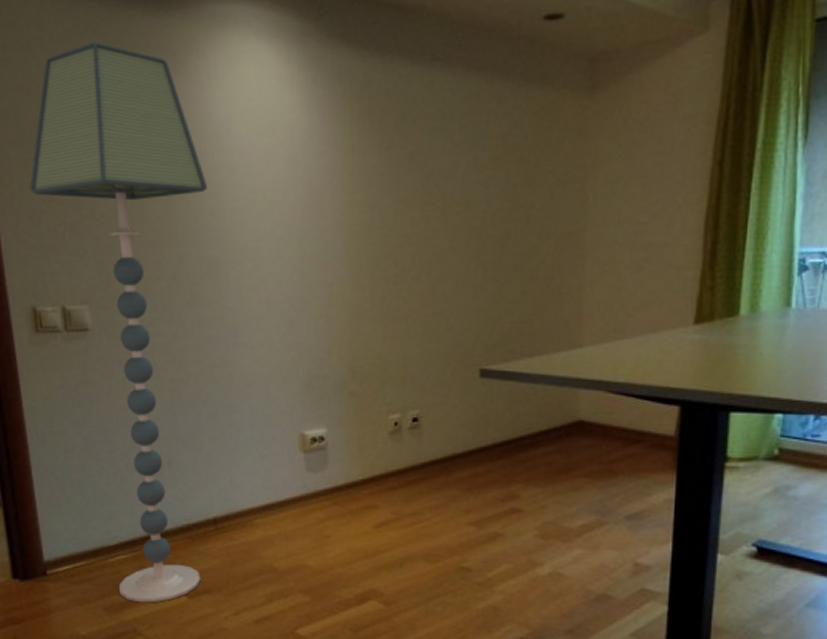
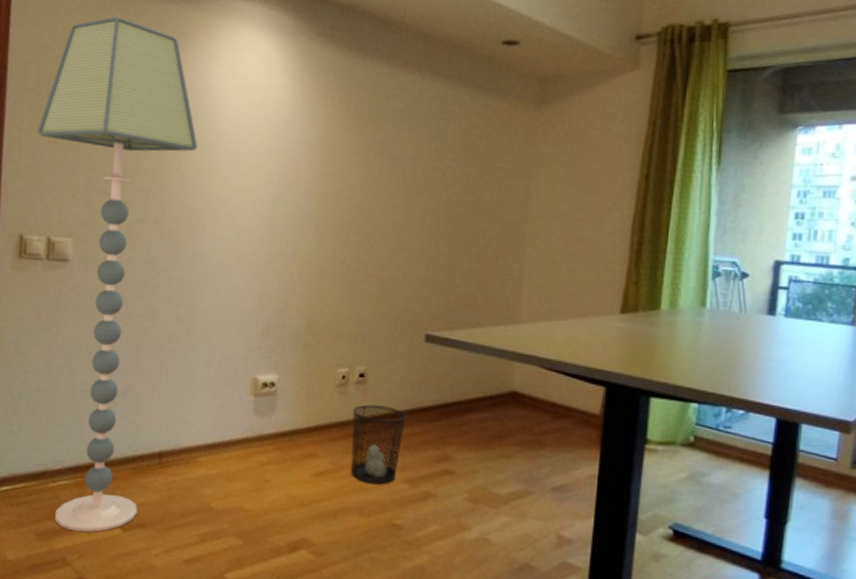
waste bin: none [408,449,467,530] -> present [351,404,407,485]

